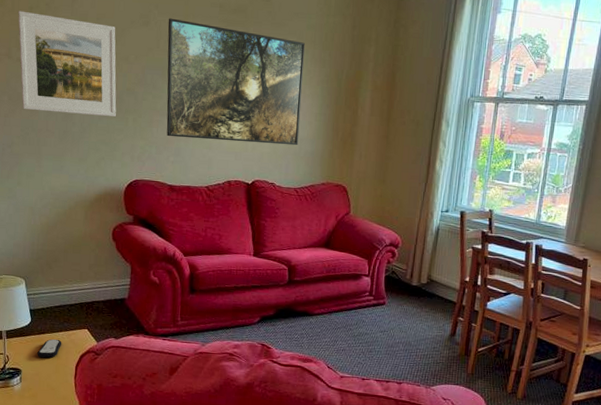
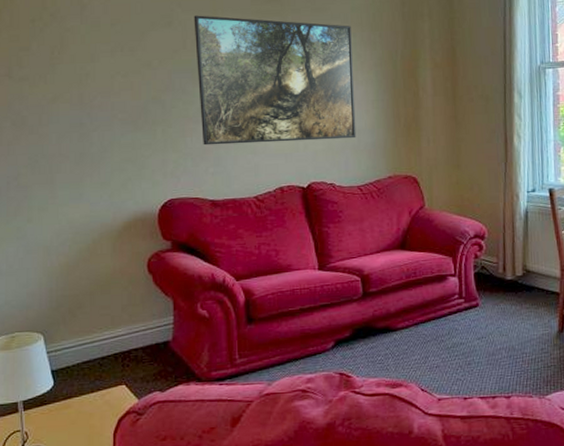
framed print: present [18,11,117,117] -> none [18,25,141,134]
remote control: present [37,339,62,358] -> none [64,402,95,429]

